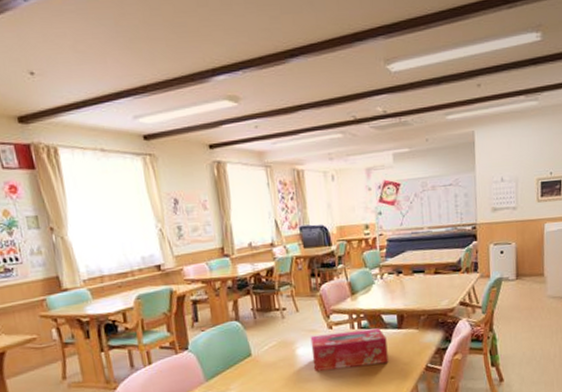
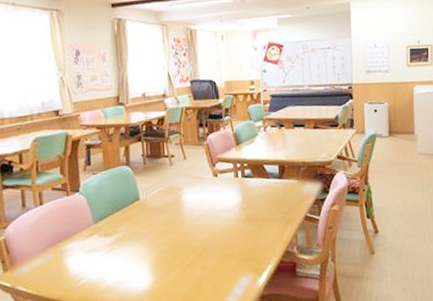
tissue box: present [310,328,389,371] -> none [196,178,270,217]

